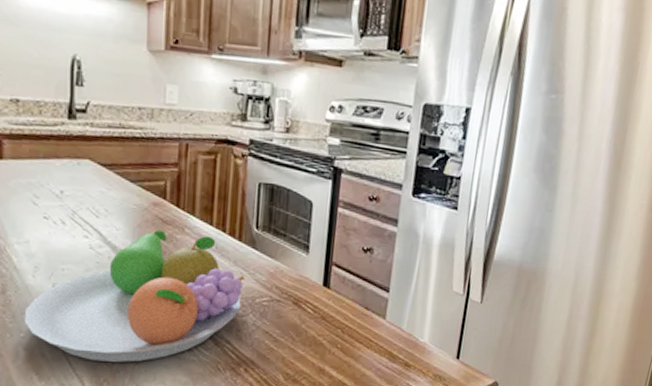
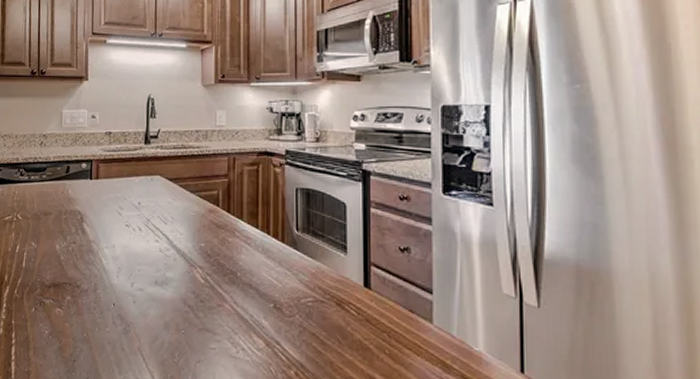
fruit bowl: present [24,229,245,363] -> none [109,233,289,360]

